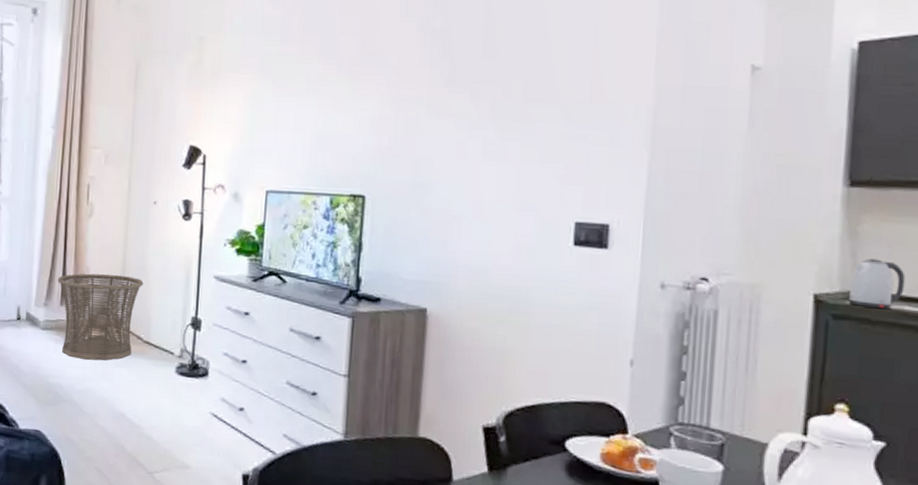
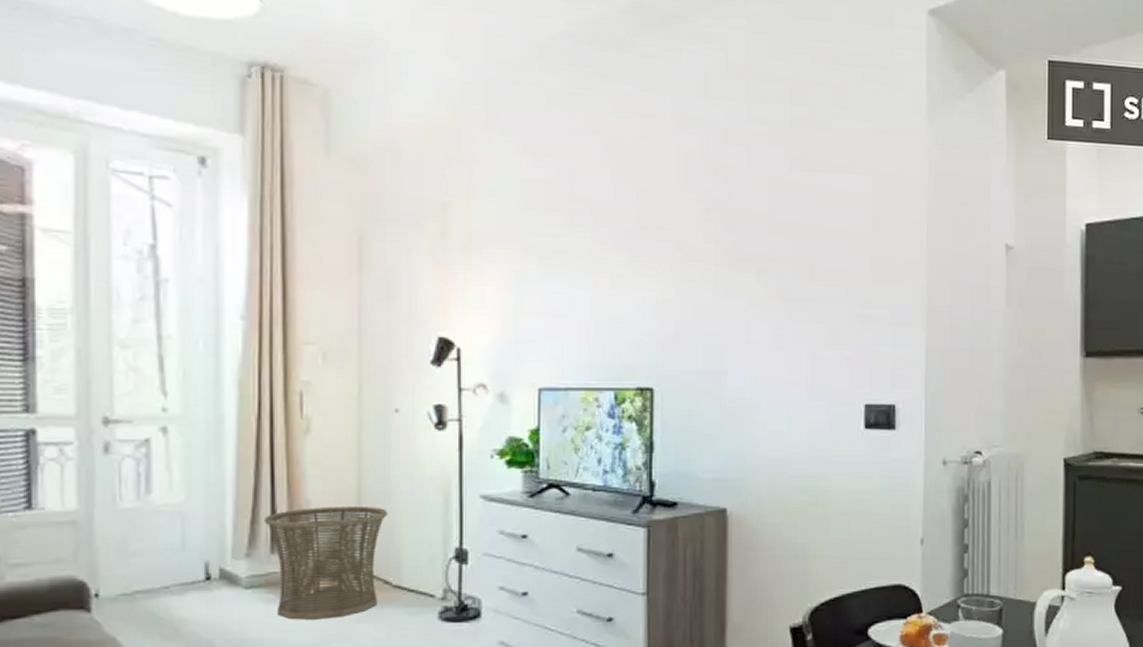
kettle: present [849,258,906,310] -> none [1090,422,1128,467]

